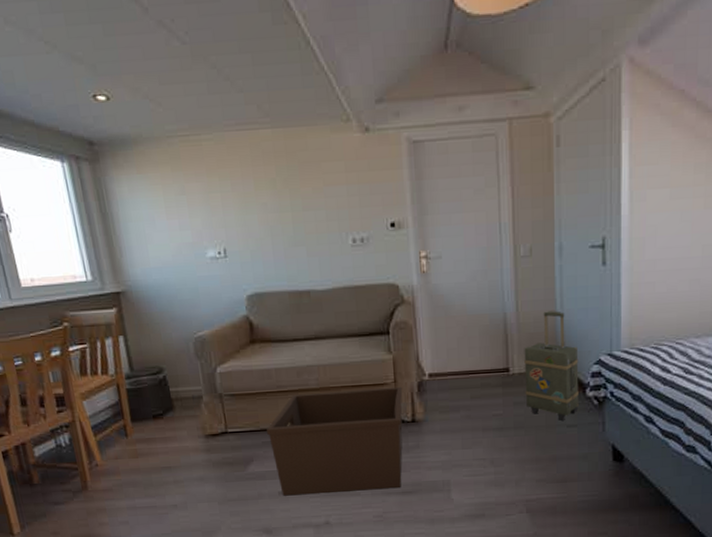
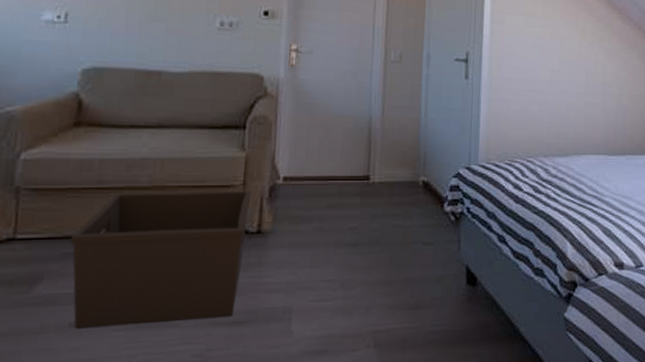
suitcase: present [524,311,579,421] -> none [383,119,439,237]

